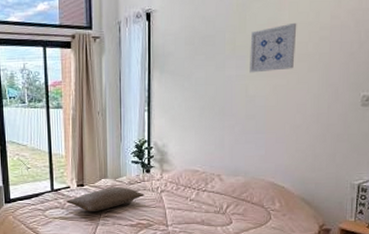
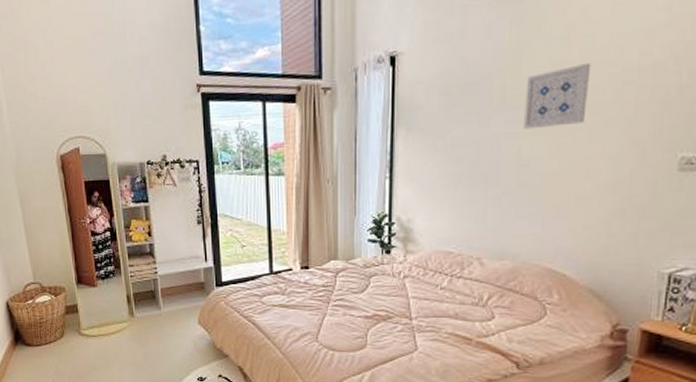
pillow: present [66,186,144,211] -> none [287,269,383,299]

